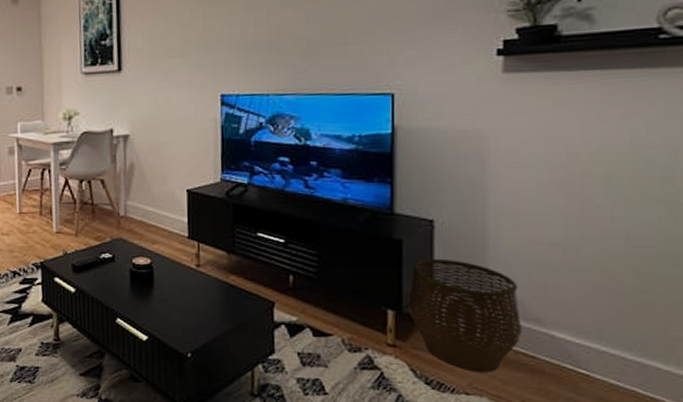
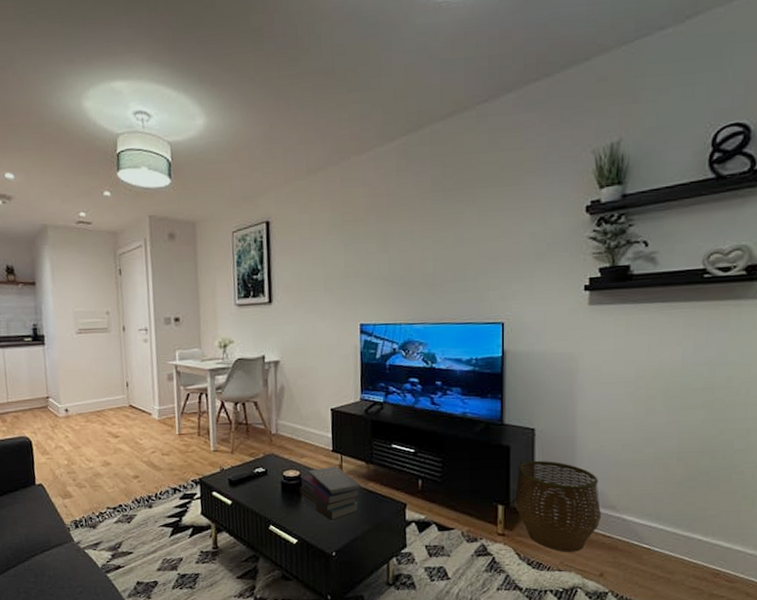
books: none [150,255,222,317] -> present [299,466,362,520]

